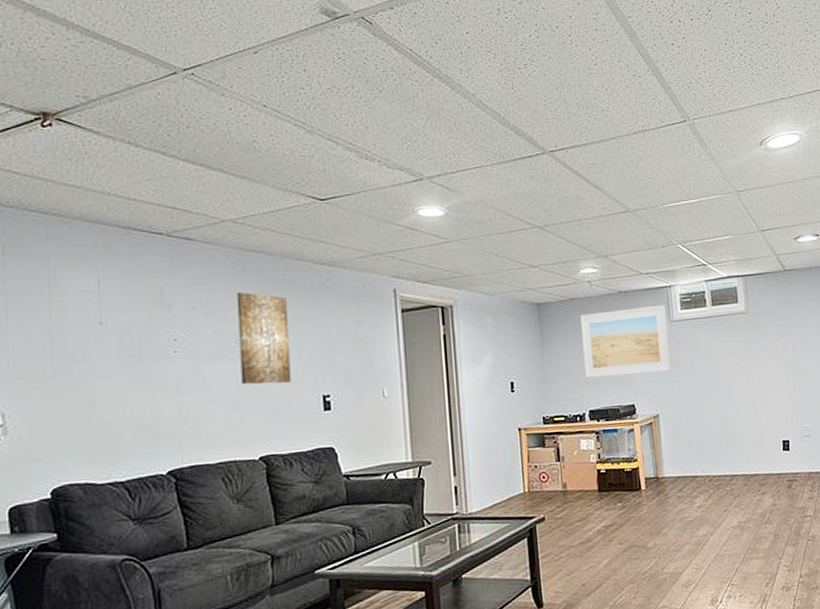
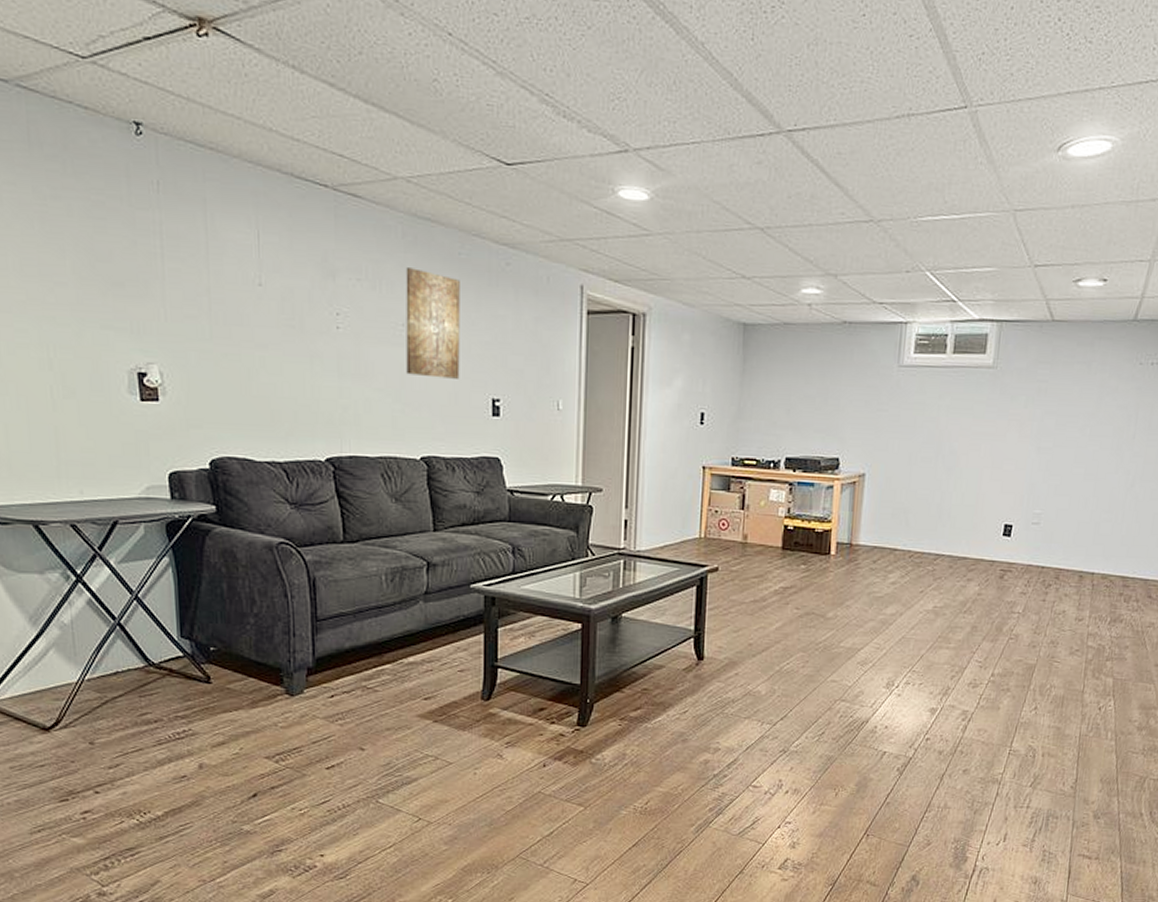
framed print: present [579,304,671,379] -> none [786,343,896,425]

